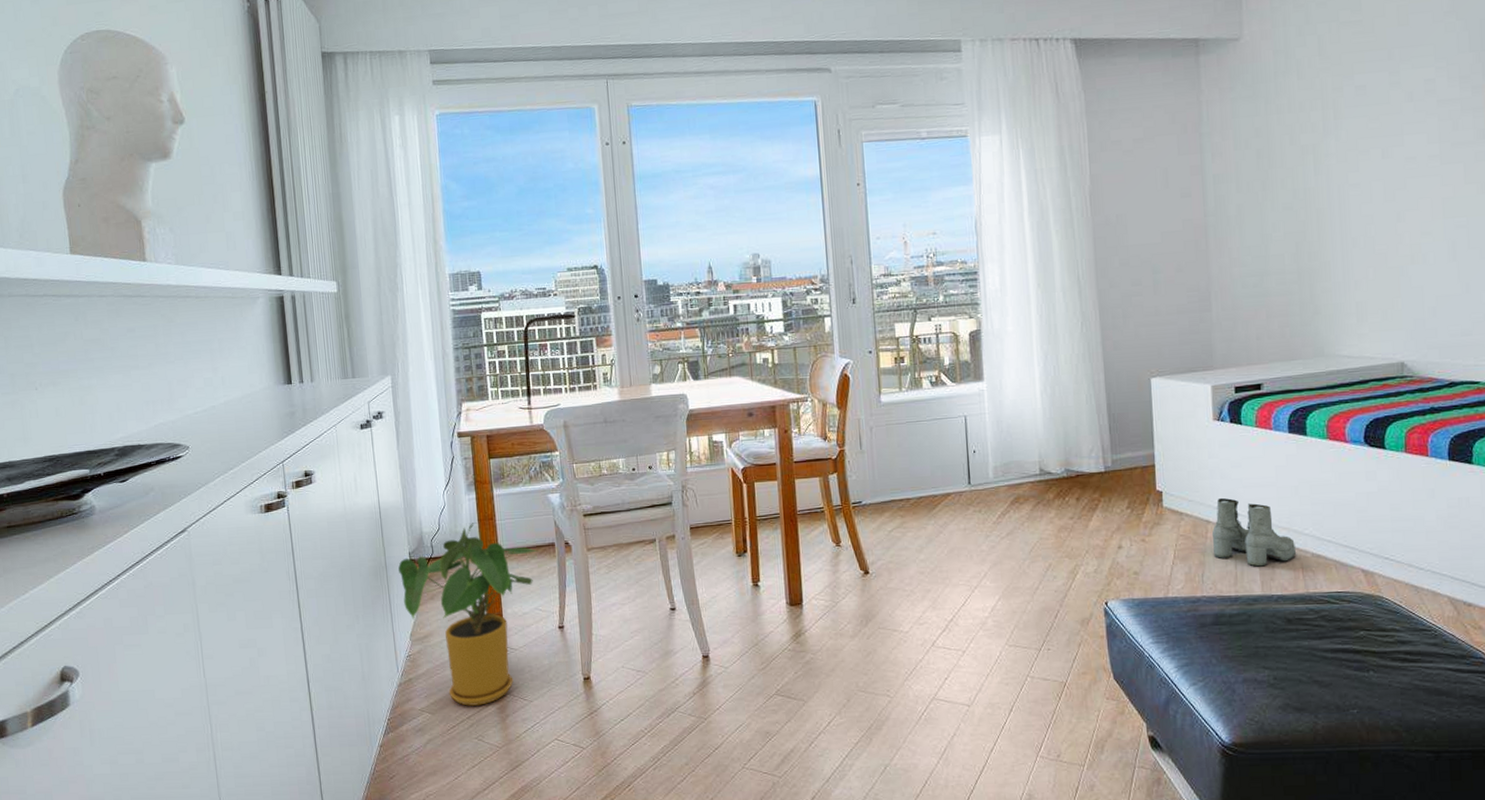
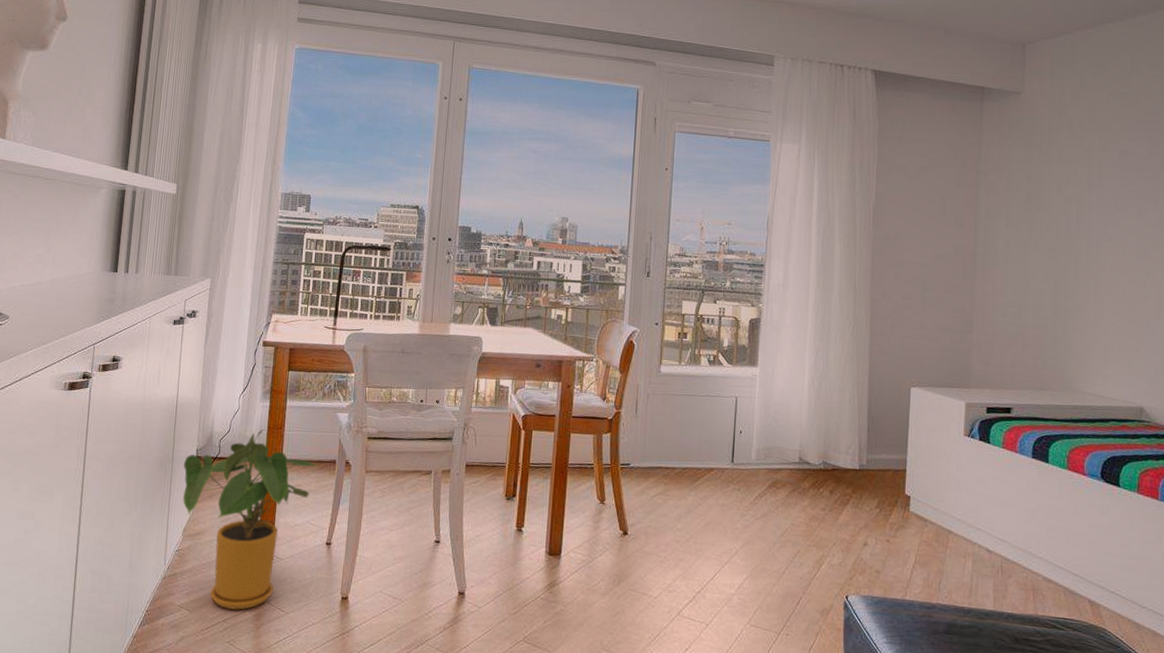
boots: present [1211,497,1297,567] -> none [952,510,1030,583]

